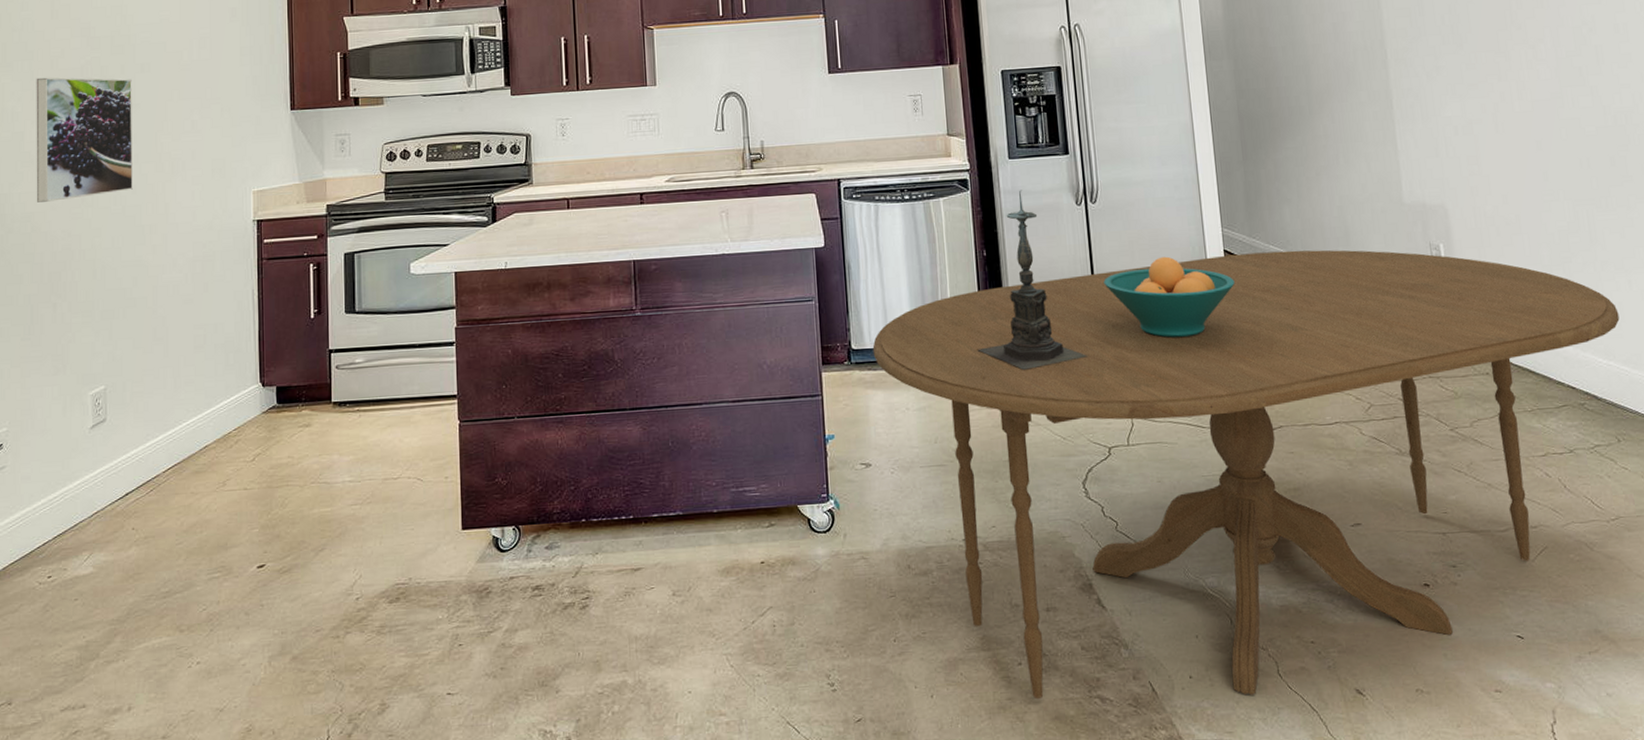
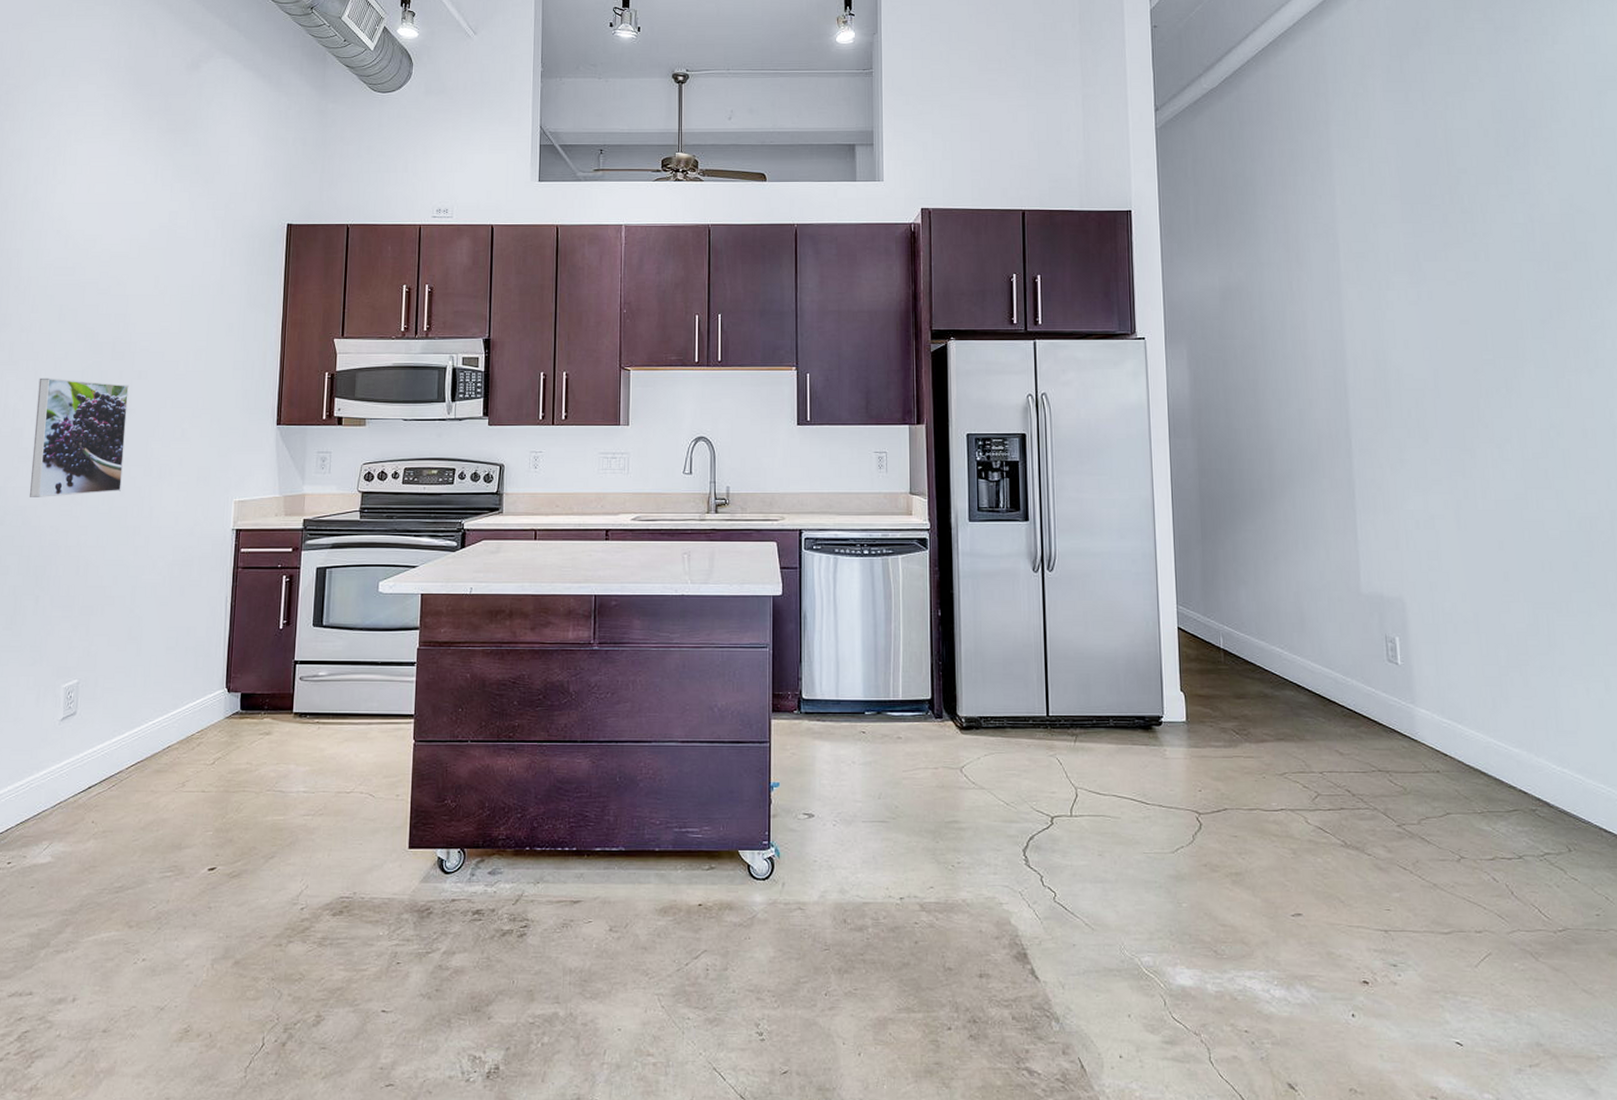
dining table: present [872,250,1620,699] -> none [823,632,1576,1081]
candle holder: present [977,190,1088,370] -> none [926,553,1036,732]
fruit bowl: present [1103,256,1235,338] -> none [1056,629,1187,712]

